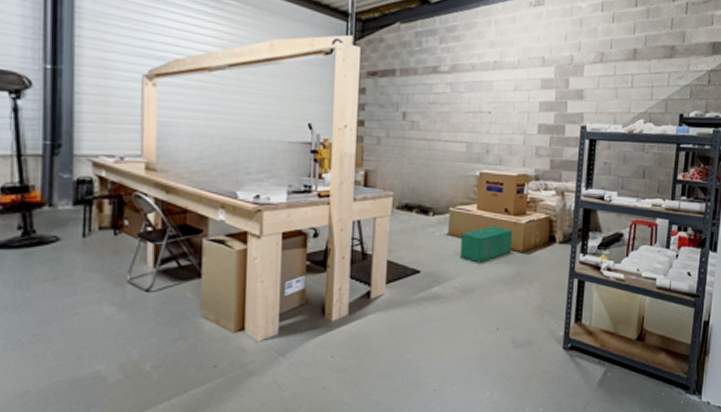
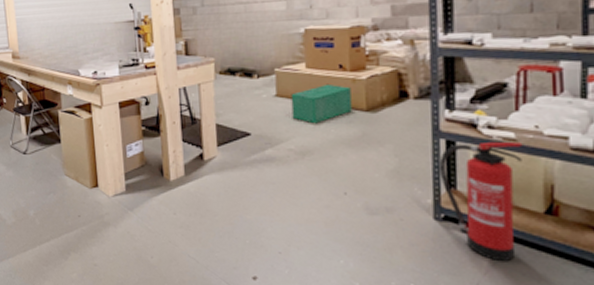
fire extinguisher: none [571,281,628,382] -> present [439,141,523,262]

